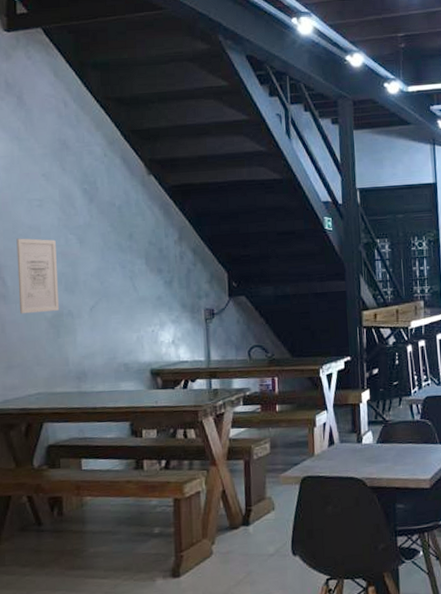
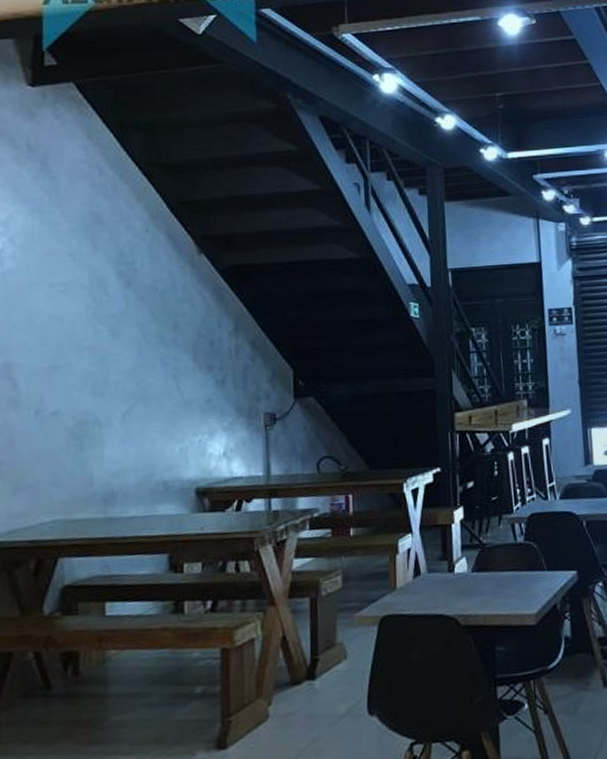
wall art: present [16,238,60,314] -> none [33,330,84,423]

